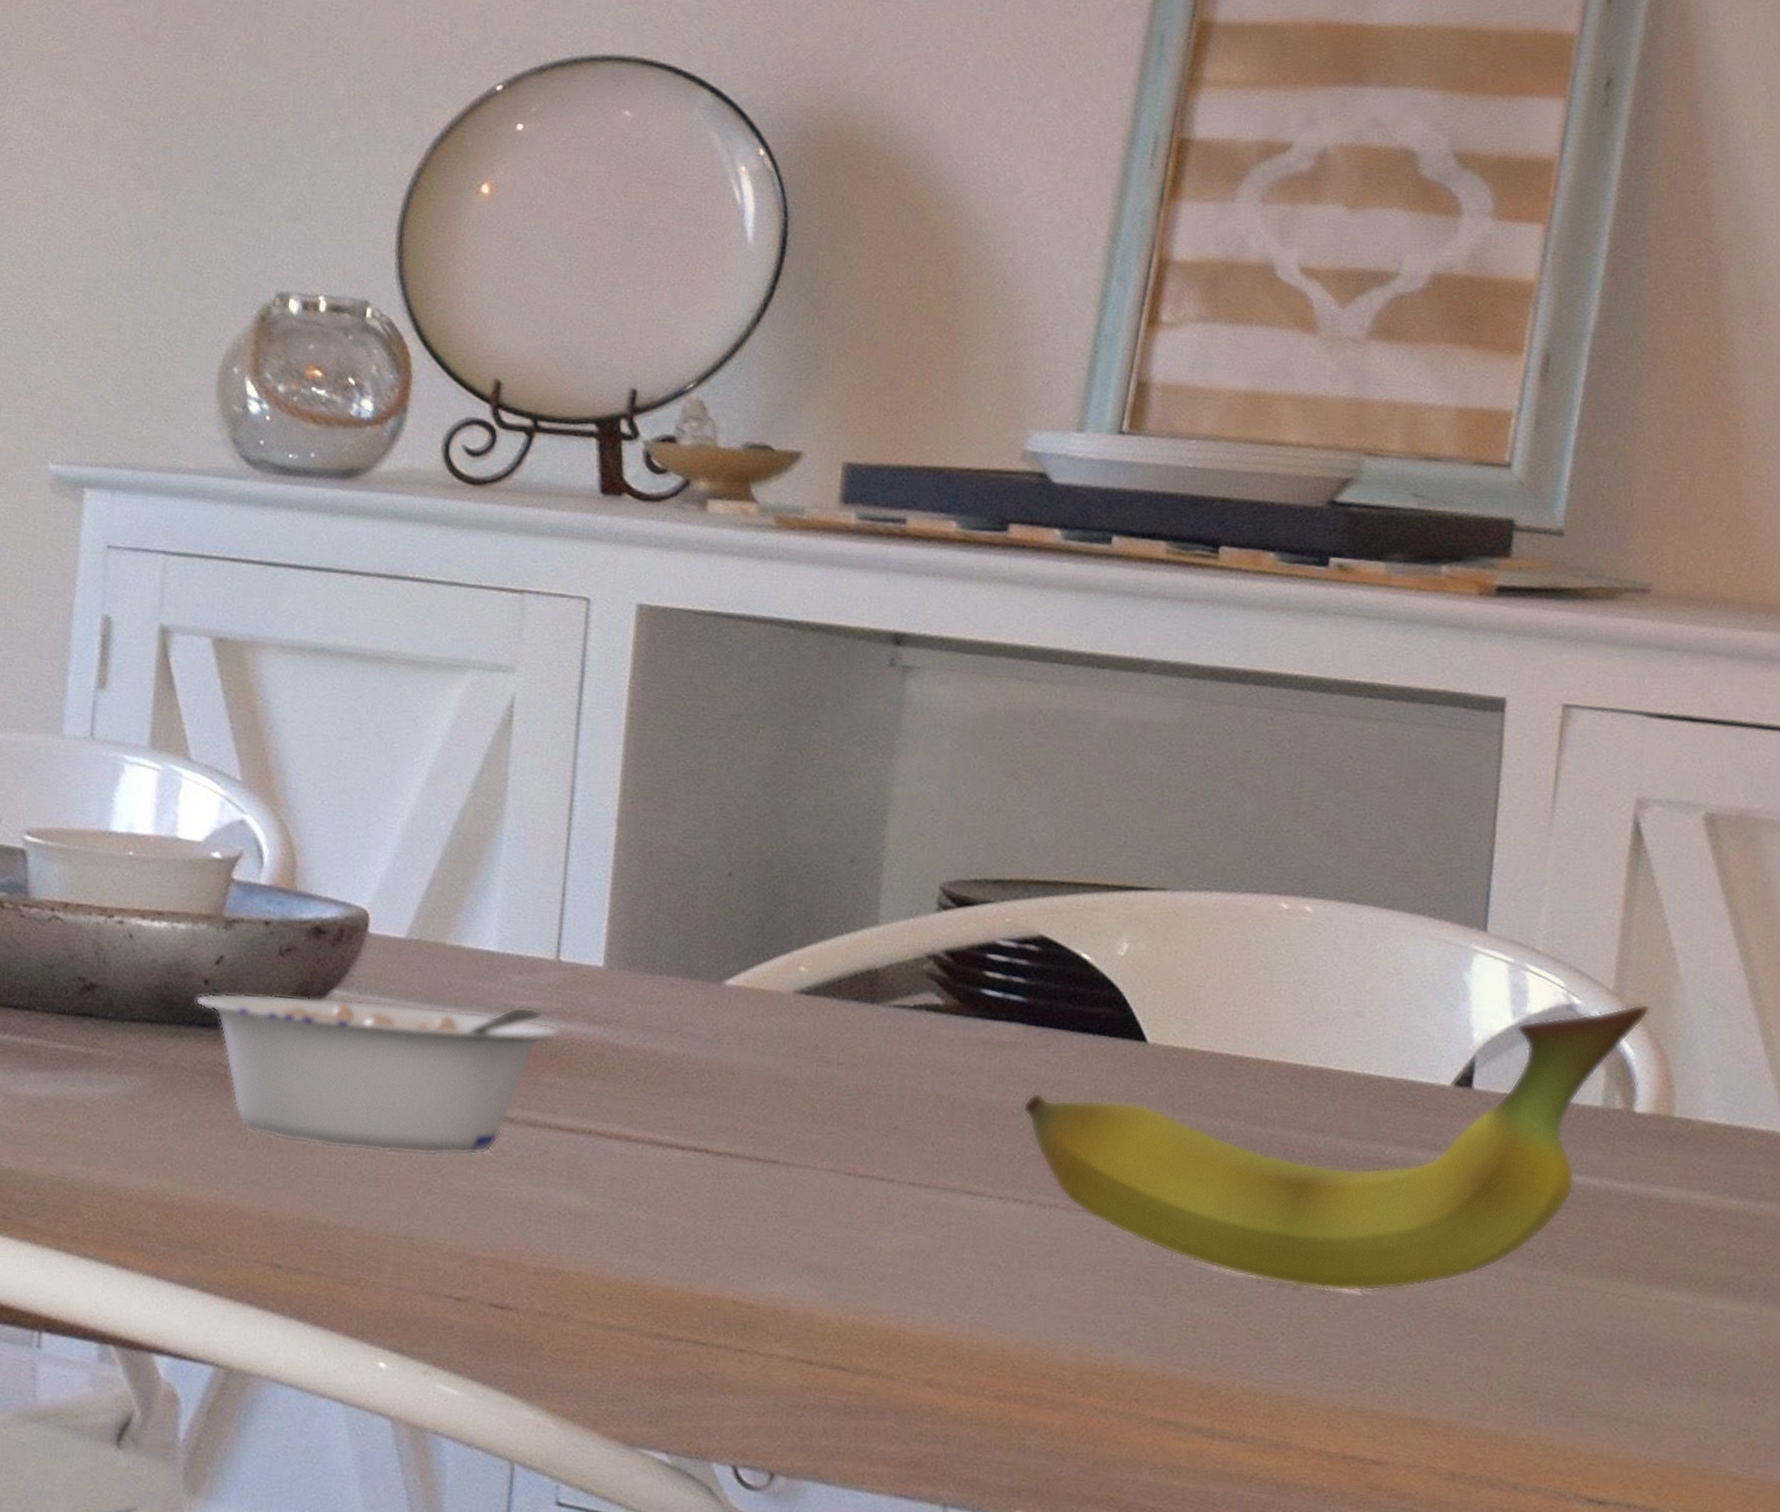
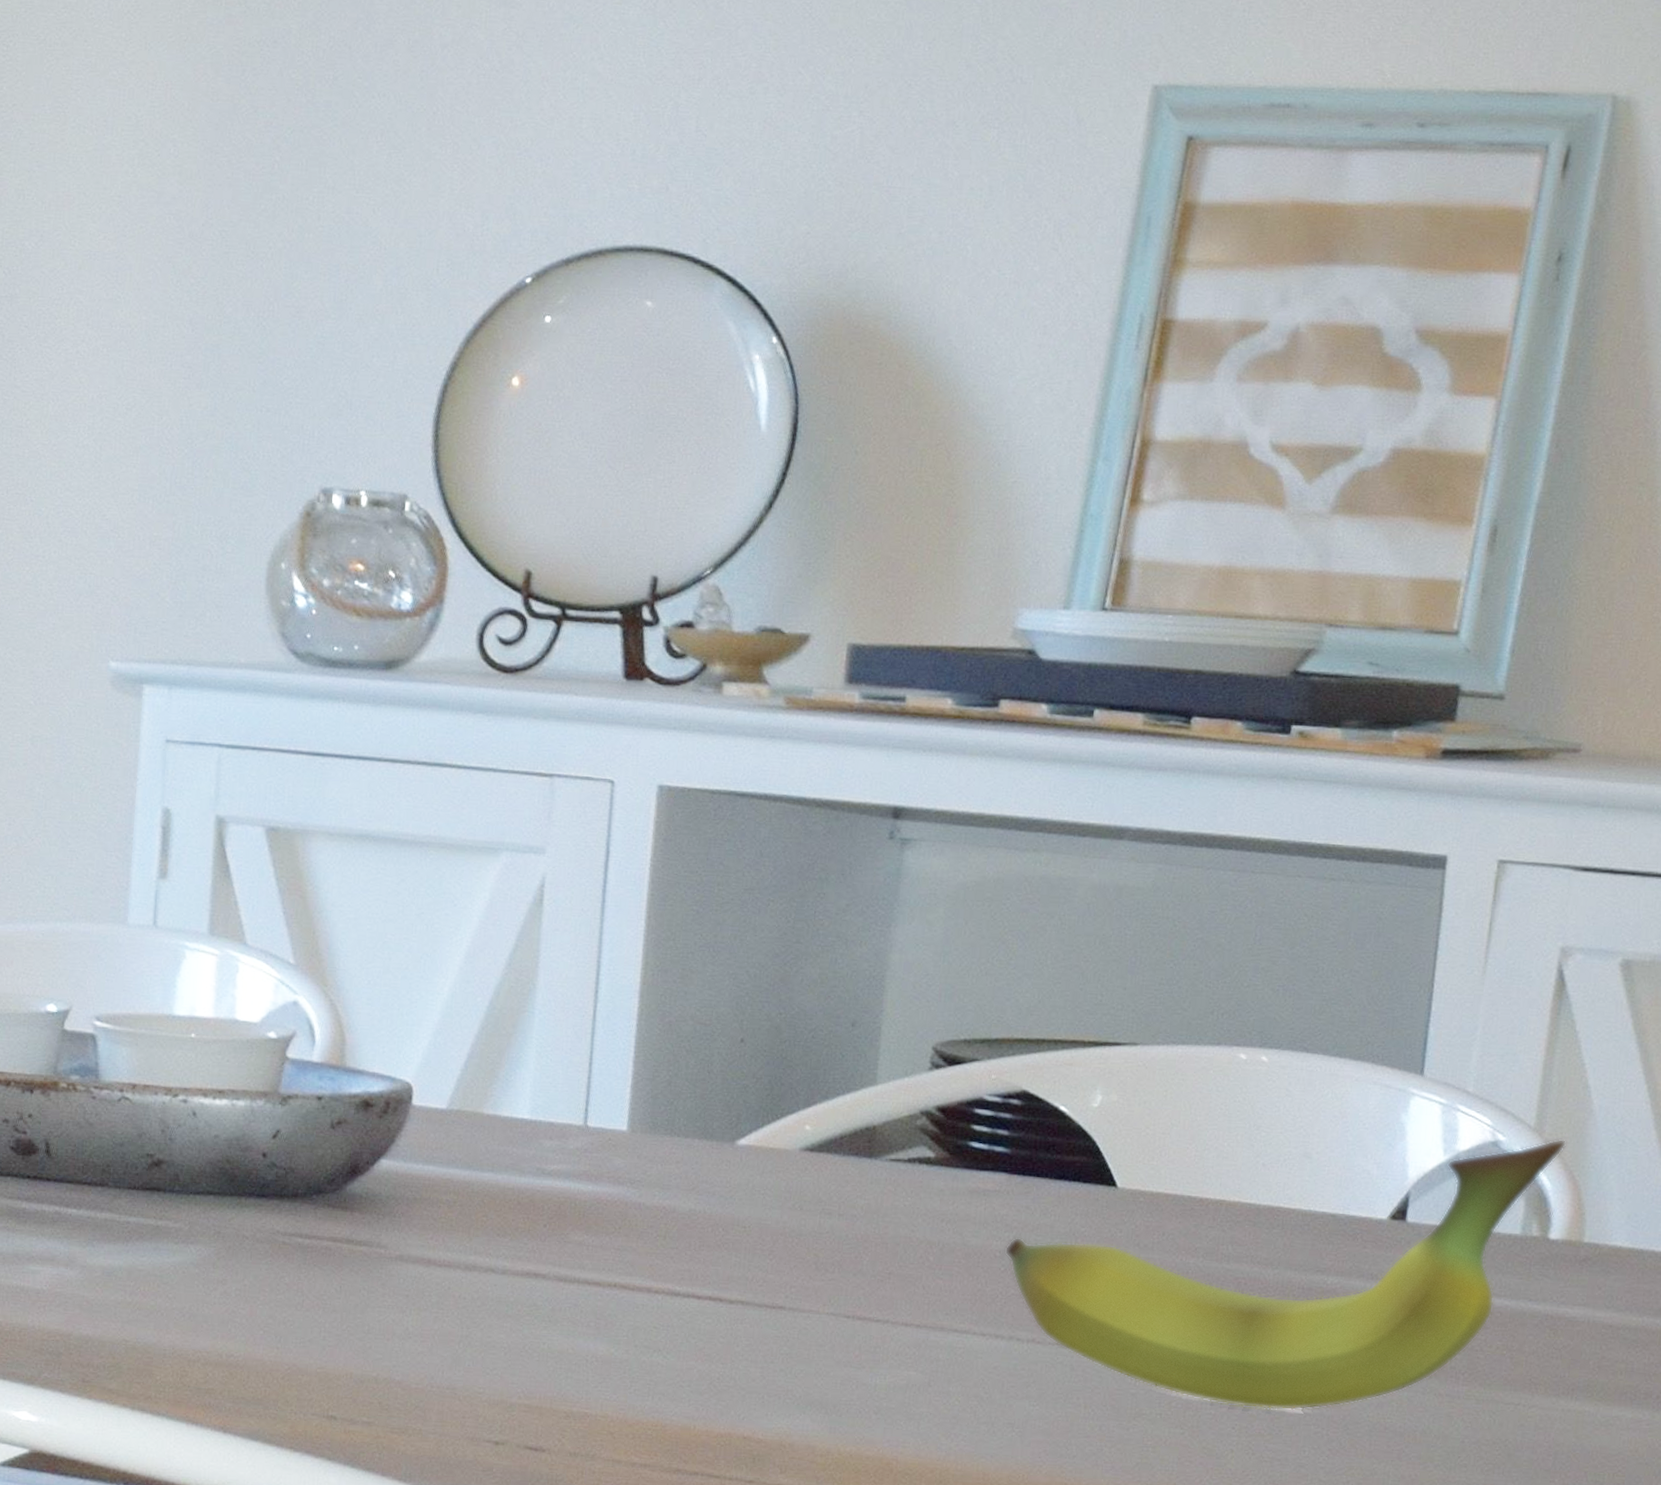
legume: present [195,993,562,1156] -> none [254,1165,589,1312]

